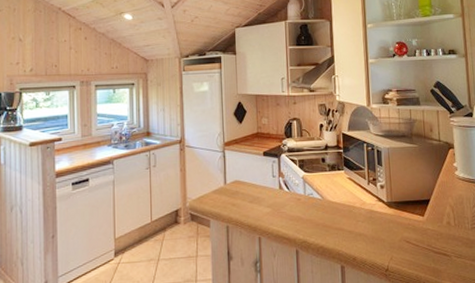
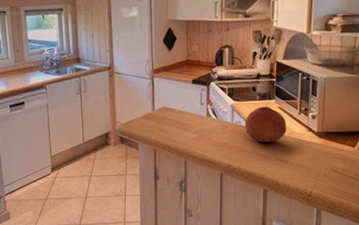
fruit: none [316,177,358,215] -> present [244,106,287,142]

